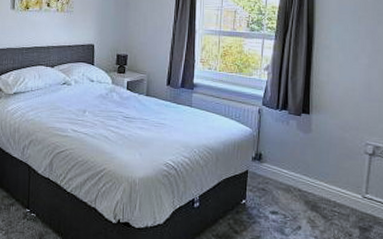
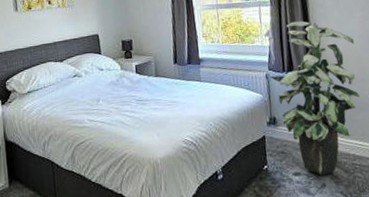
indoor plant: none [262,59,355,218] -> present [269,21,361,176]

